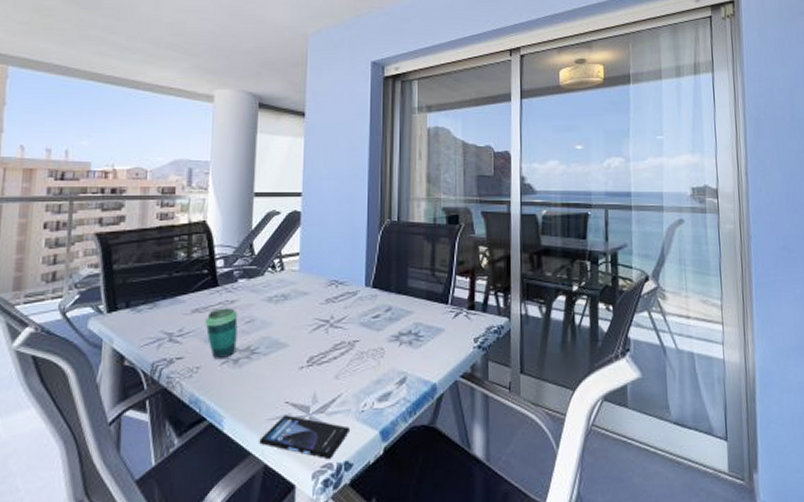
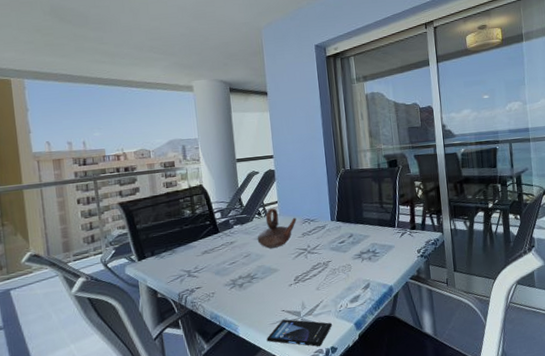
cup: present [205,308,238,358] -> none [213,247,240,285]
teapot: none [266,261,321,315] -> present [257,208,297,249]

